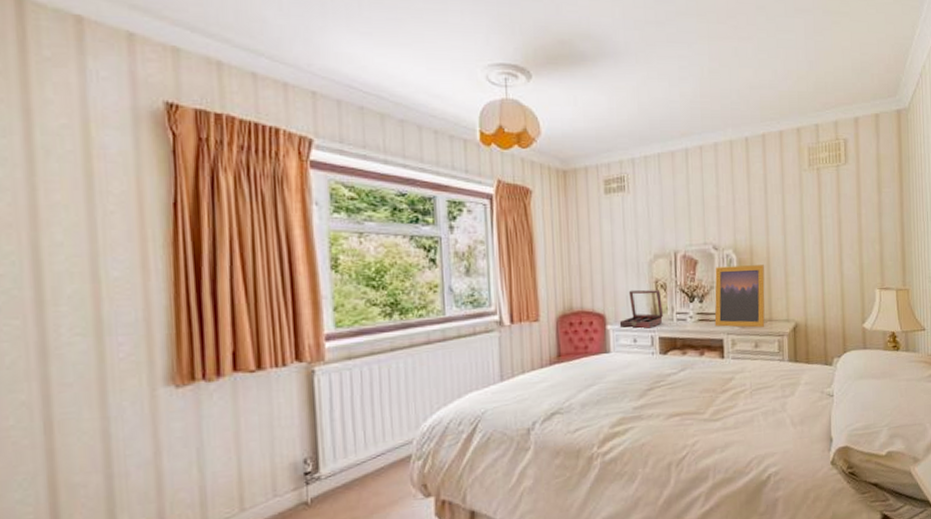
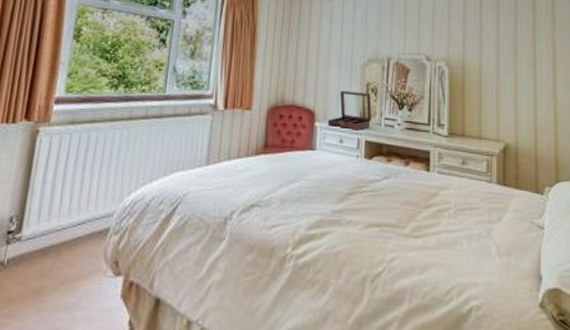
picture frame: present [714,265,765,328] -> none [422,77,475,144]

